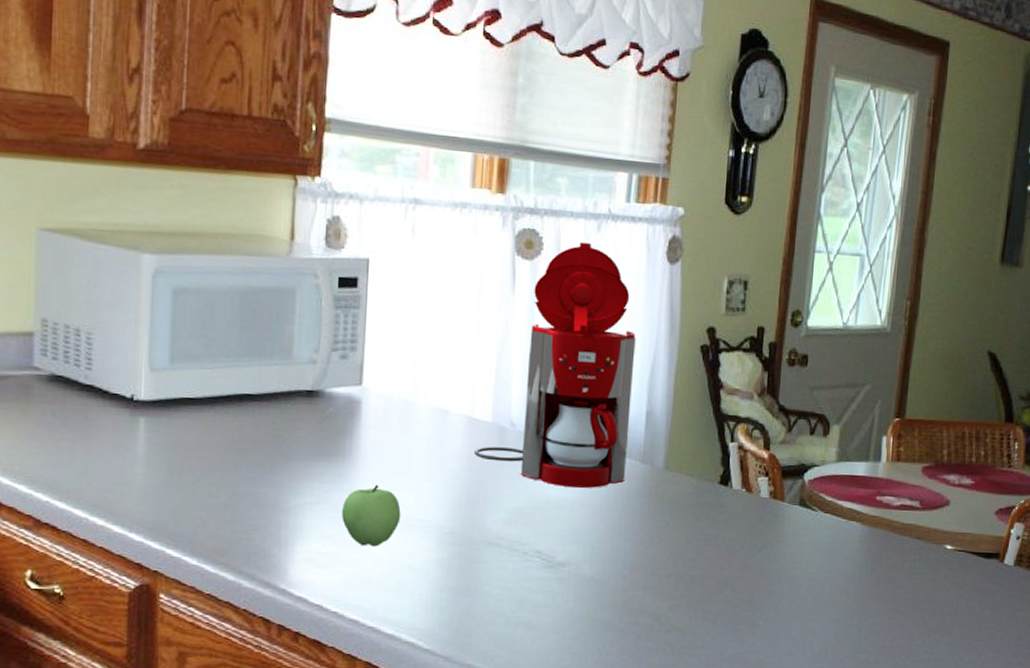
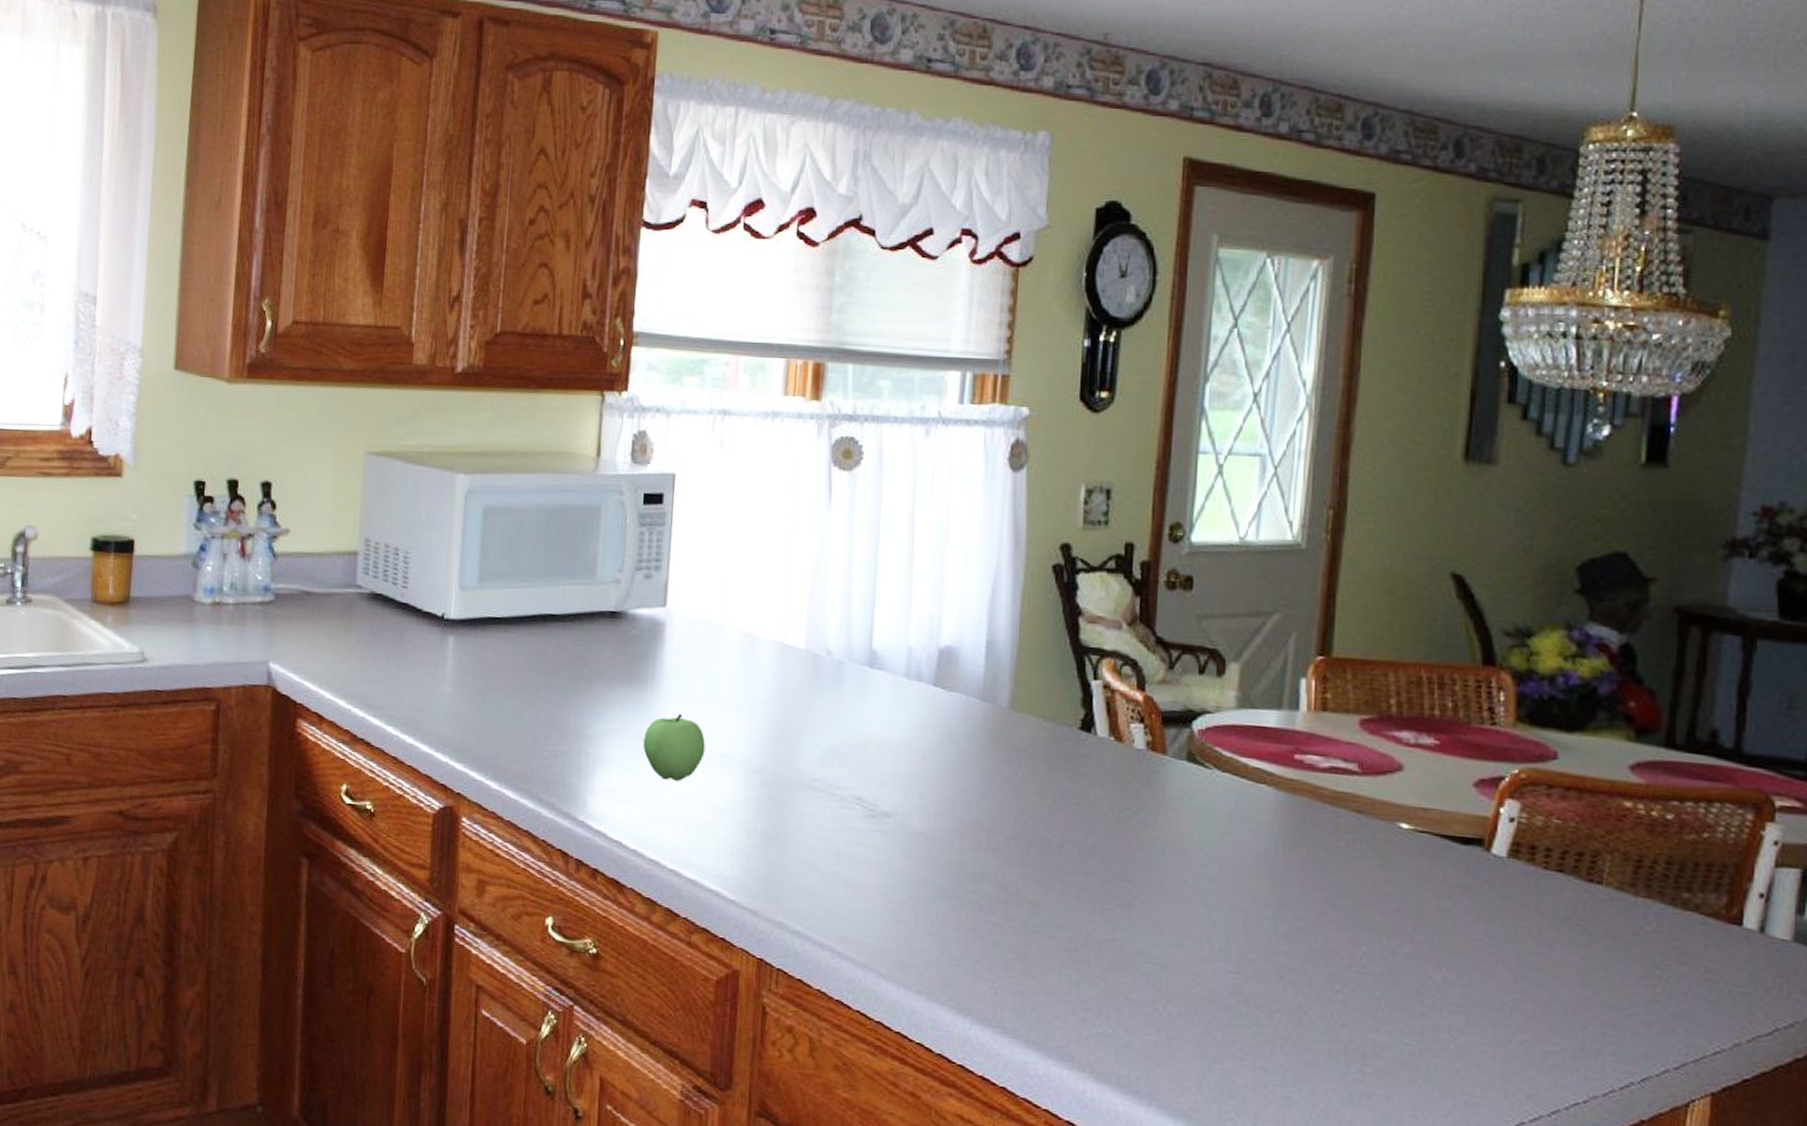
coffee maker: present [474,241,636,488] -> none [786,449,973,728]

